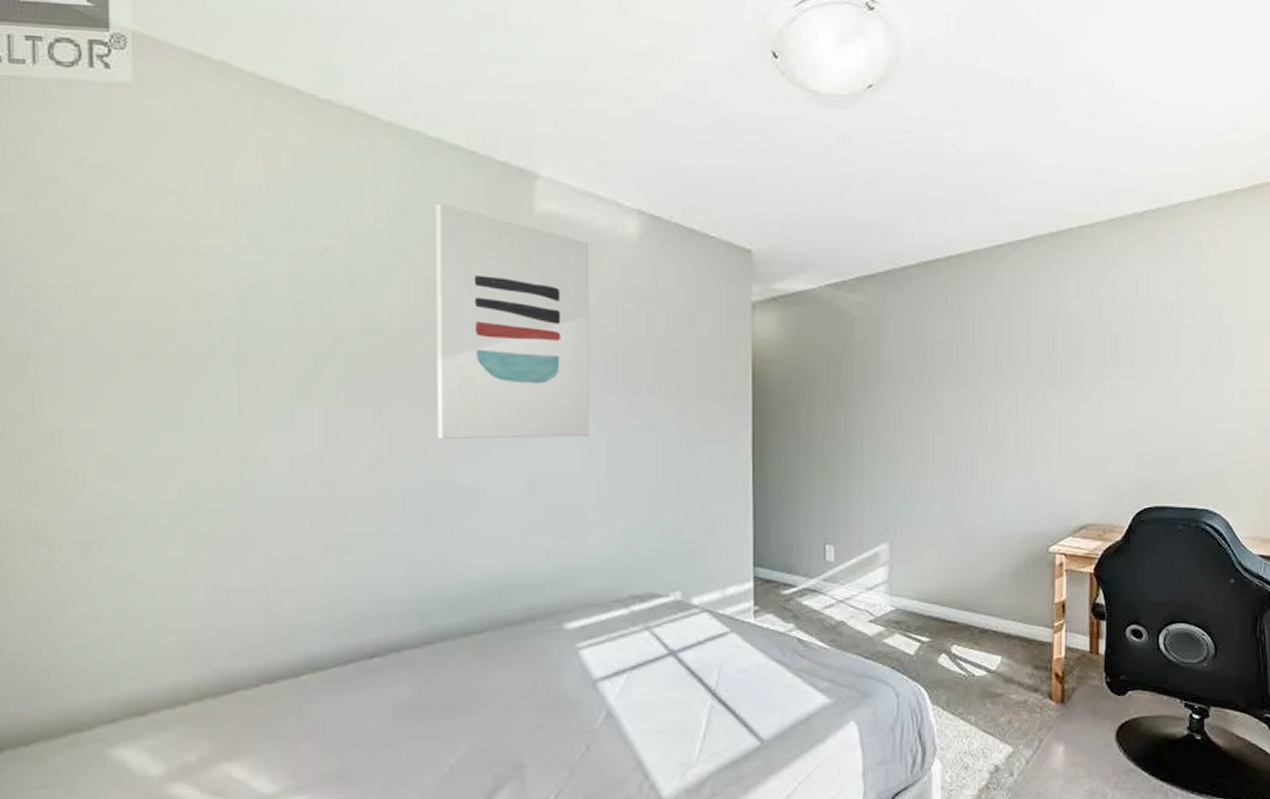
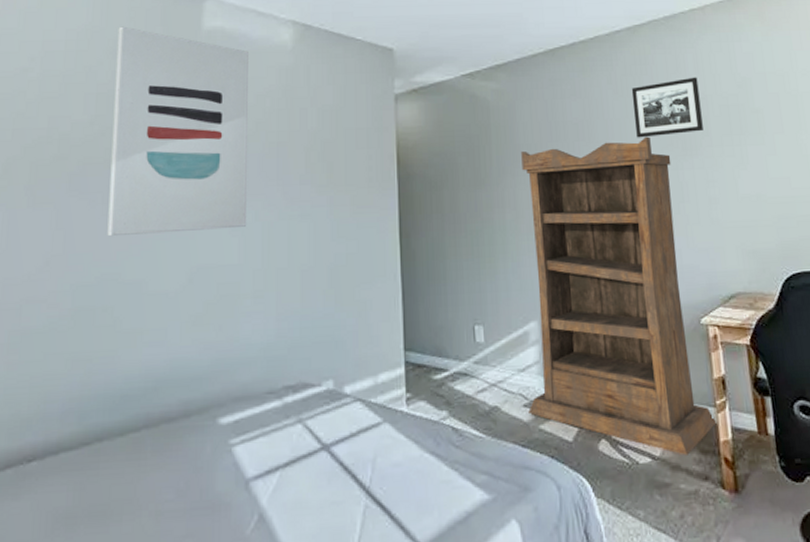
bookshelf: none [873,363,1052,670] -> present [521,136,717,455]
picture frame: none [1006,302,1077,364] -> present [631,77,703,138]

